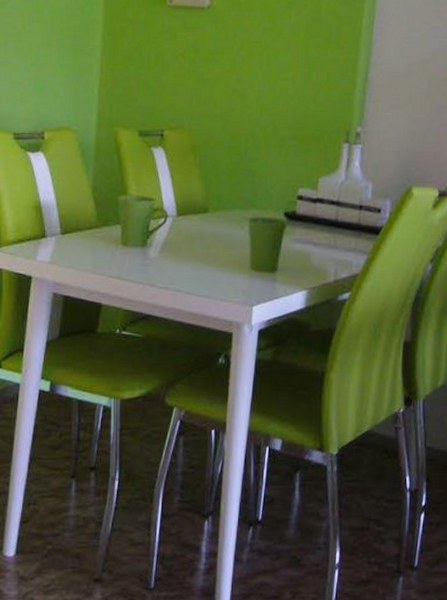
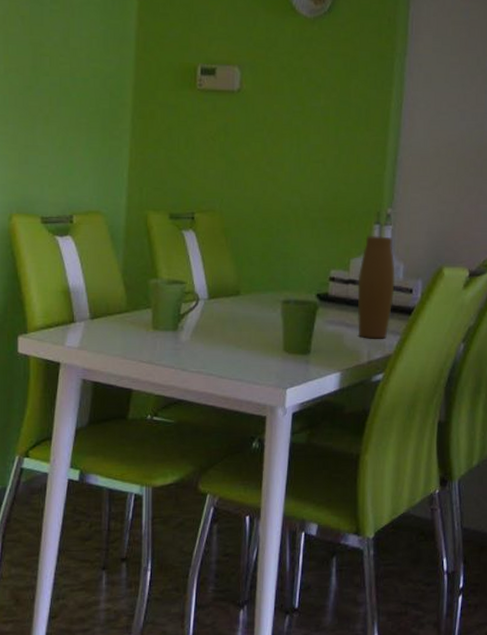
vase: none [325,154,364,258] -> present [357,235,395,339]

